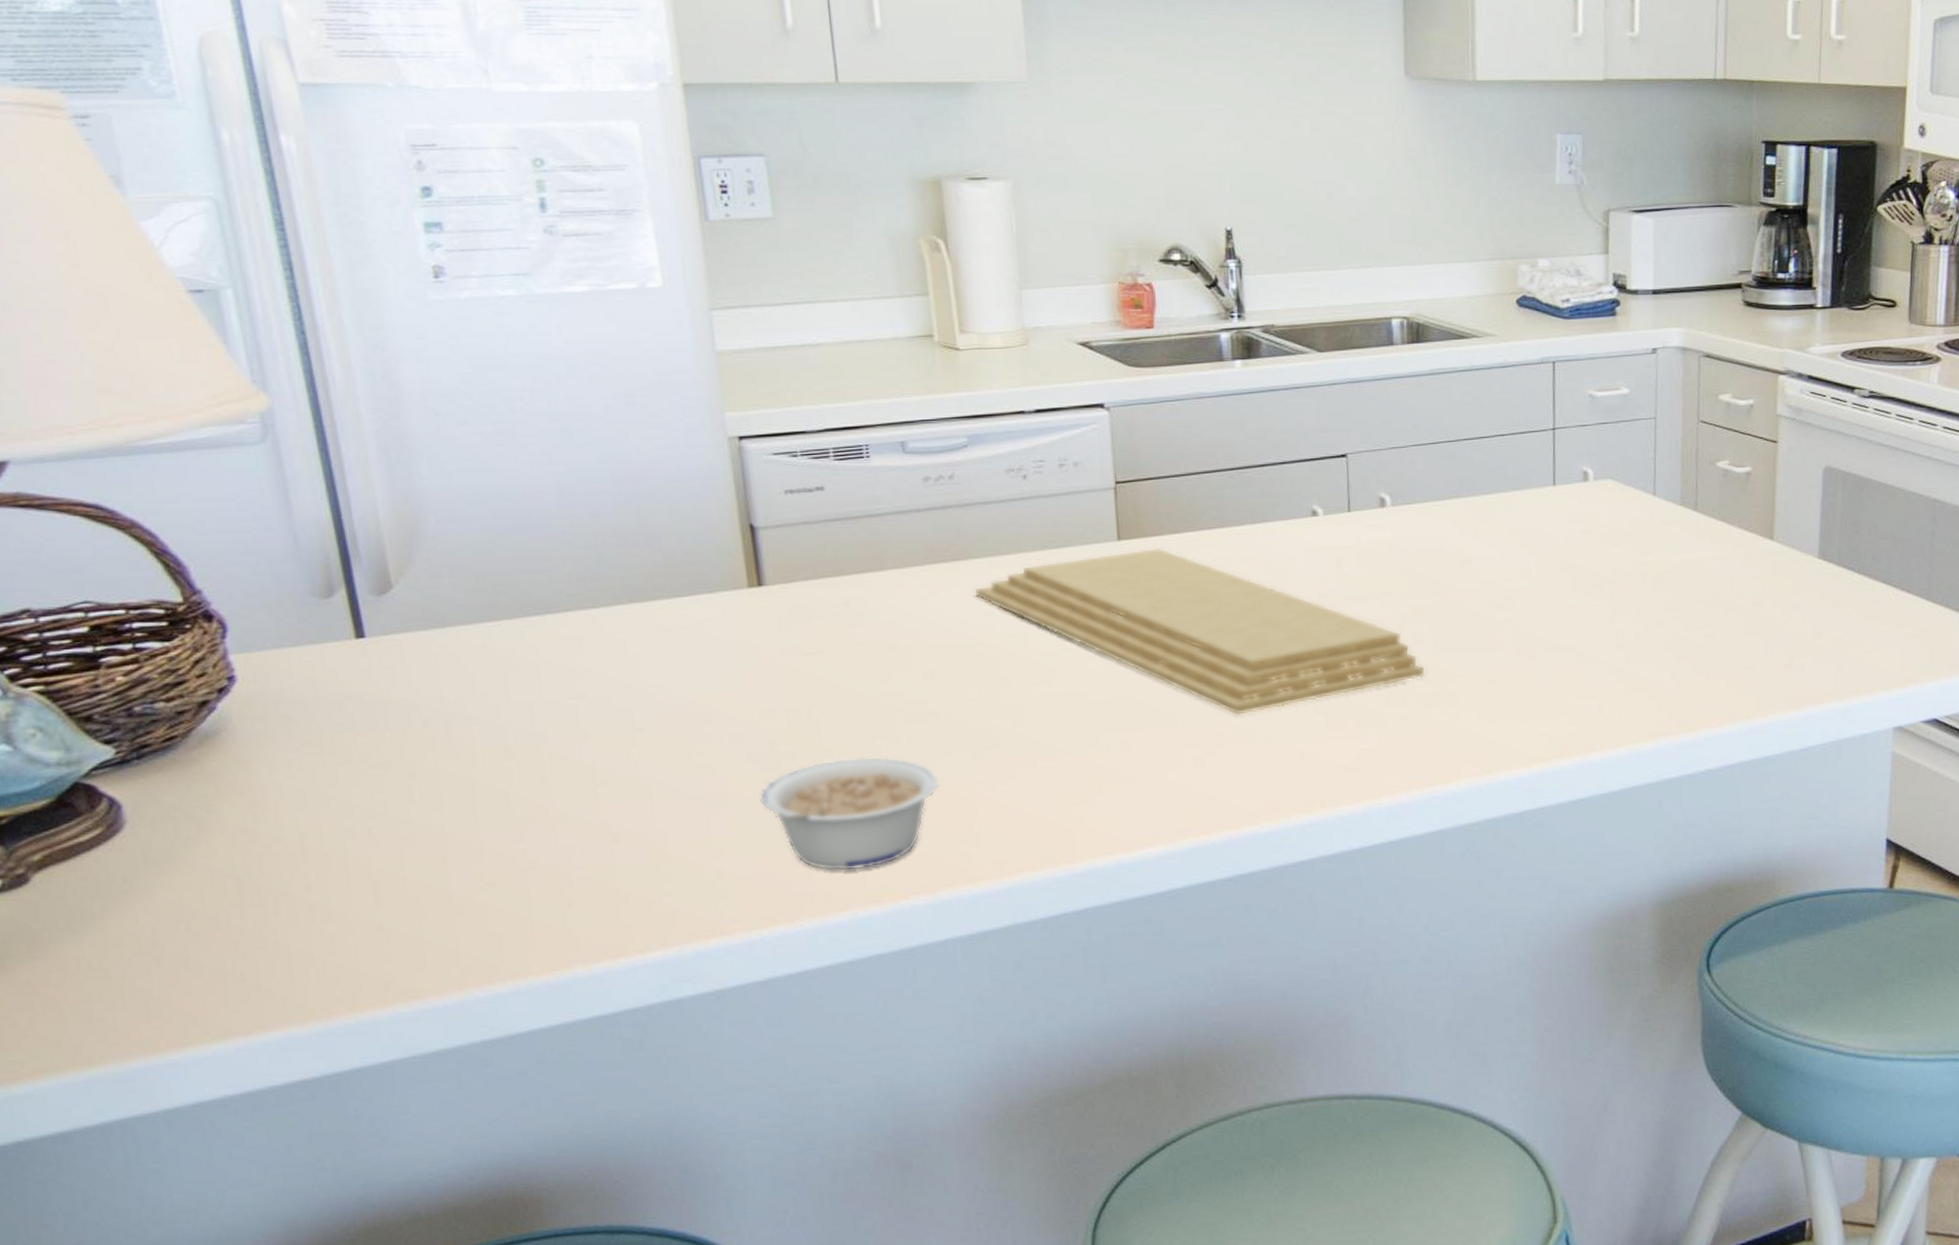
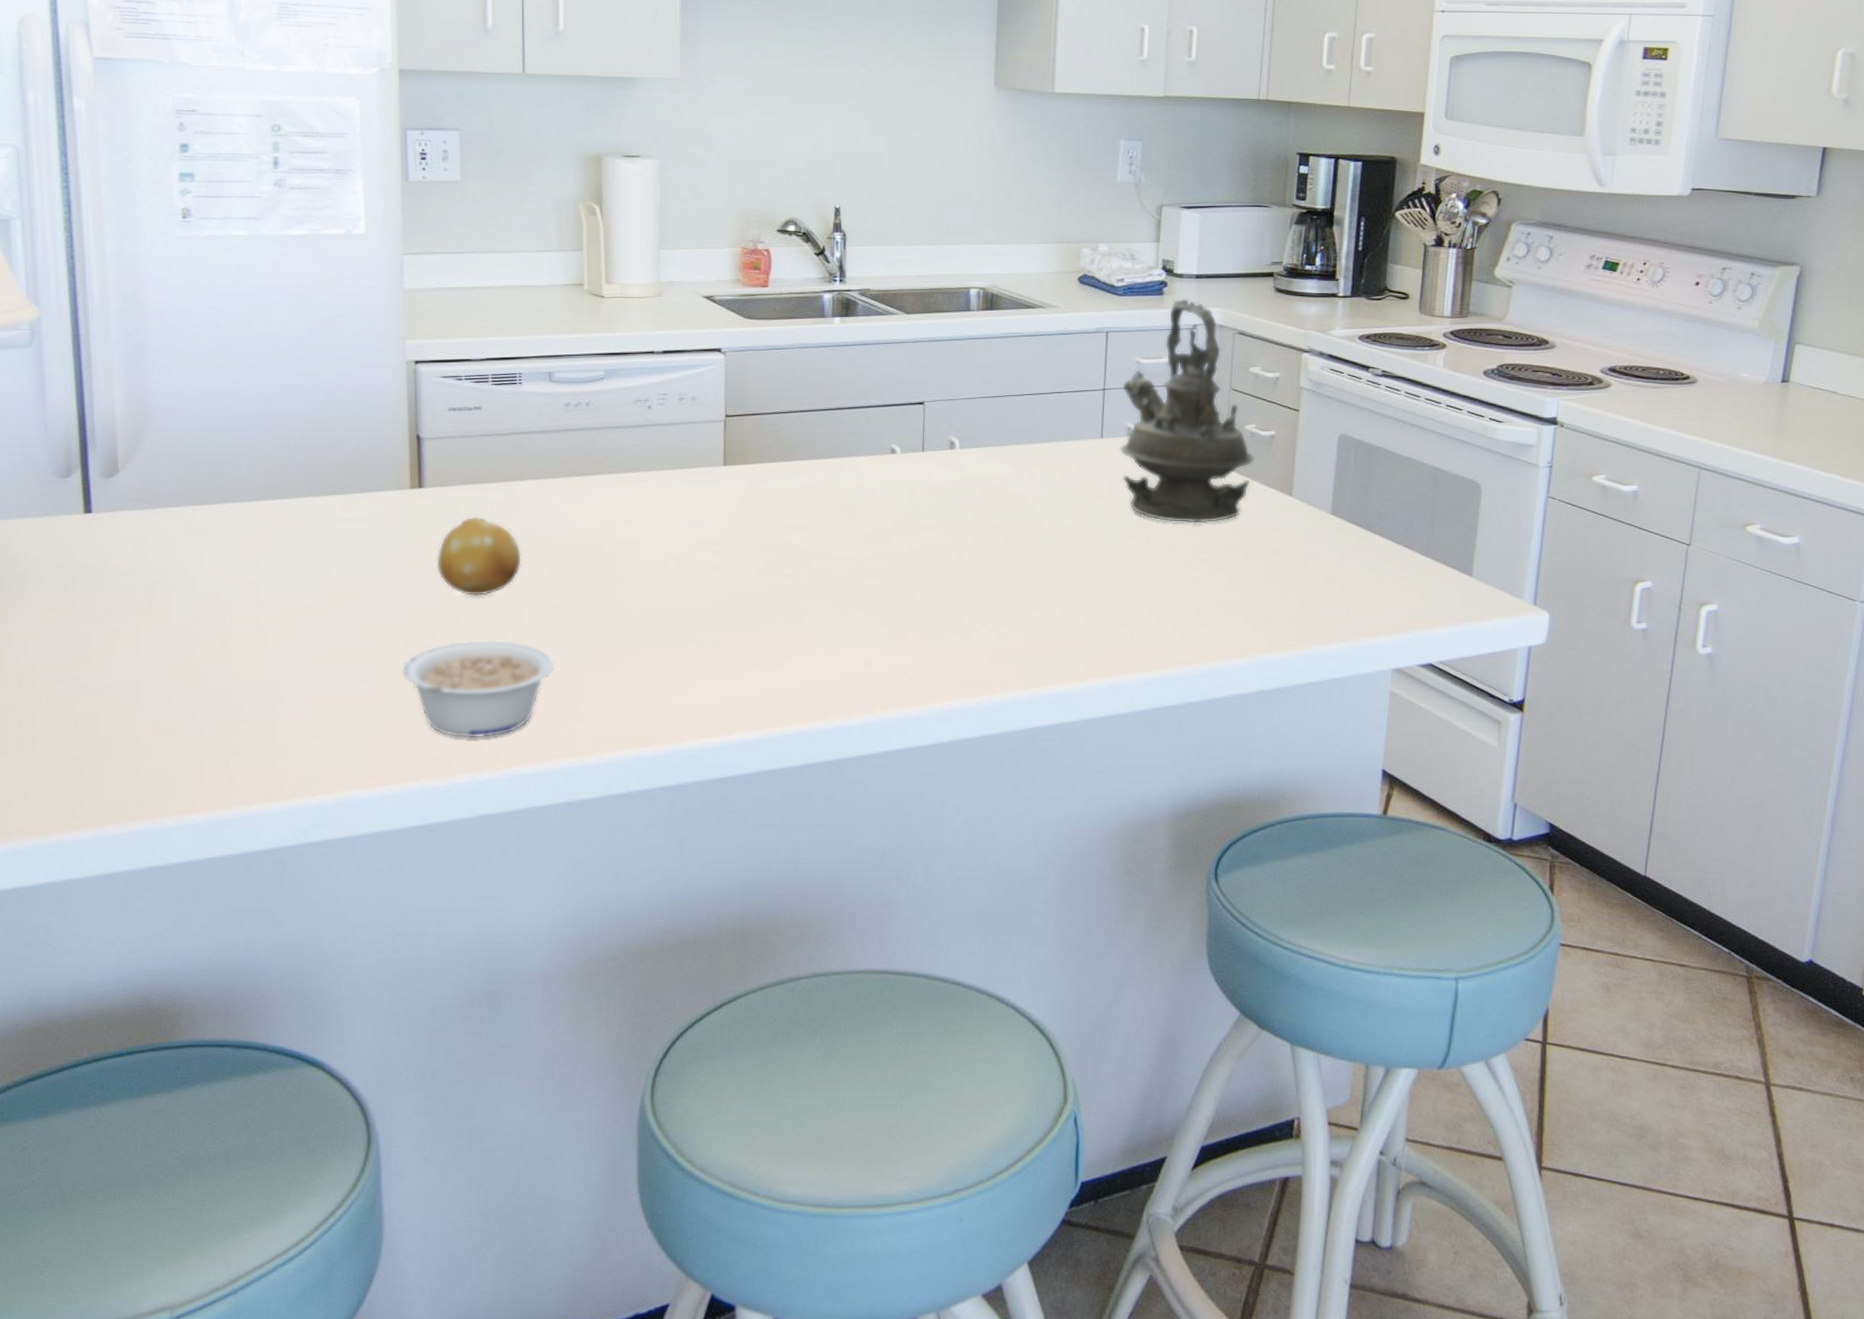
fruit: none [787,615,890,709] -> present [436,516,522,597]
cutting board: present [975,547,1424,716] -> none [599,473,978,624]
teapot: none [1575,318,1730,578] -> present [1120,298,1255,524]

